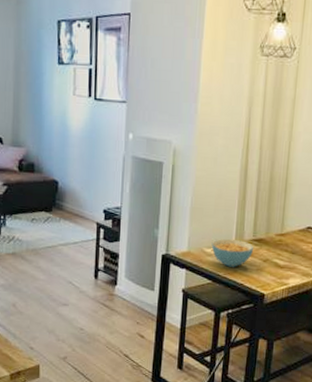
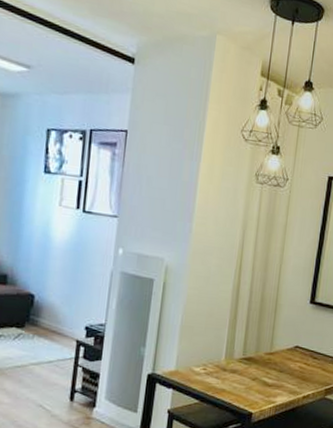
cereal bowl: present [211,239,254,267] -> none [200,358,244,386]

